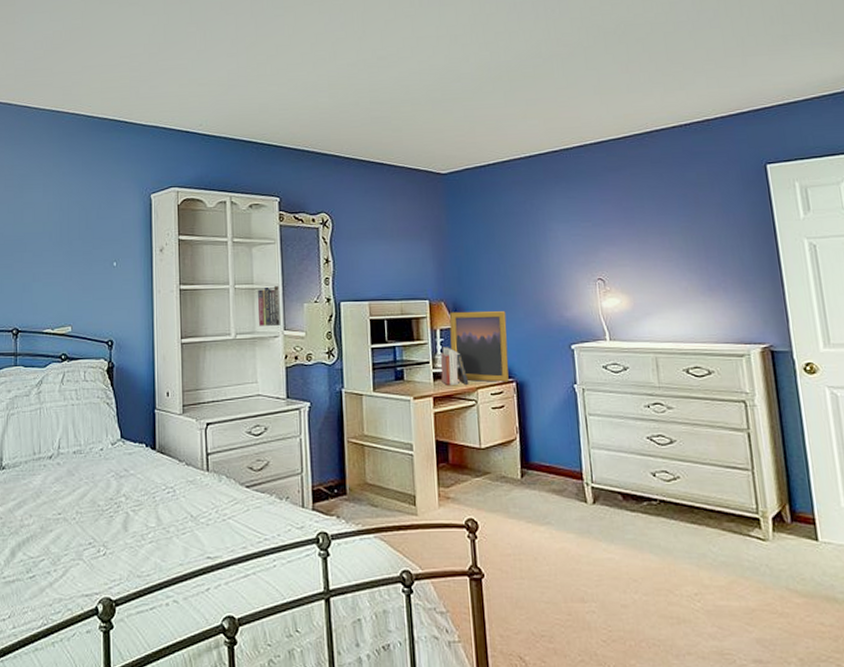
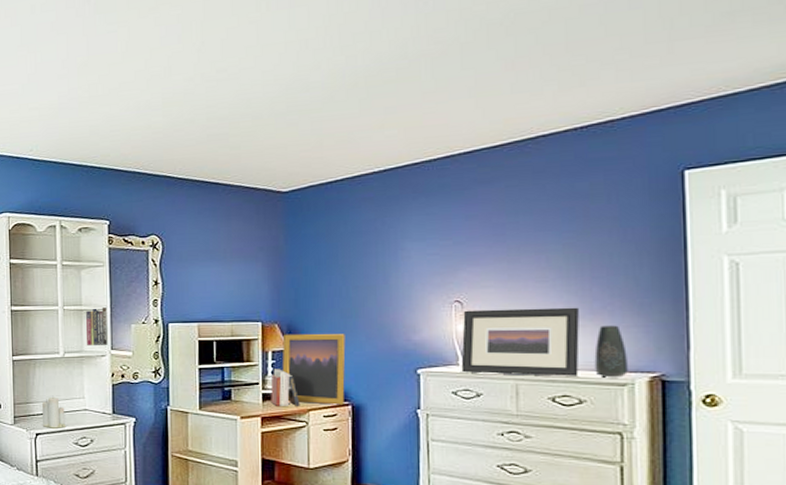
candle: none [213,380,238,417] -> present [42,395,65,428]
picture frame: none [605,284,706,349] -> present [461,307,580,377]
vase: none [715,301,744,349] -> present [594,325,628,378]

